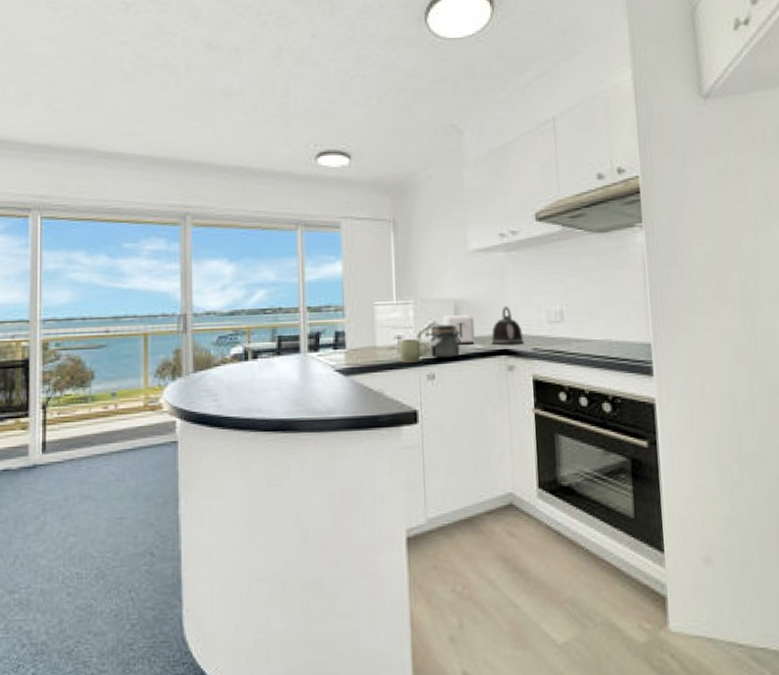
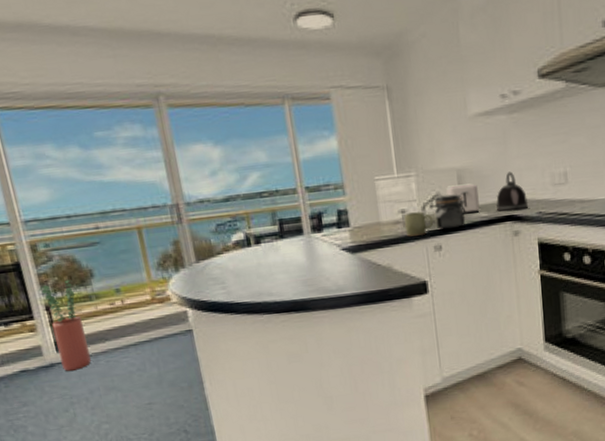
vase: none [41,376,73,474] -> present [39,276,91,371]

